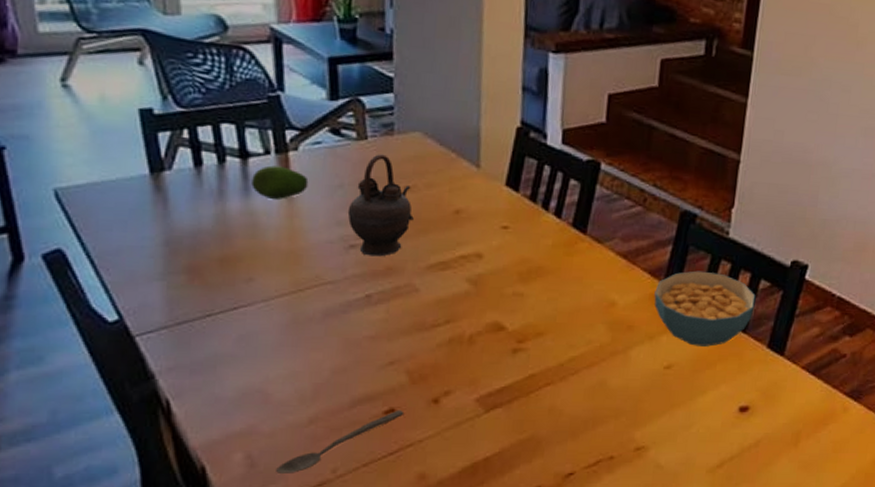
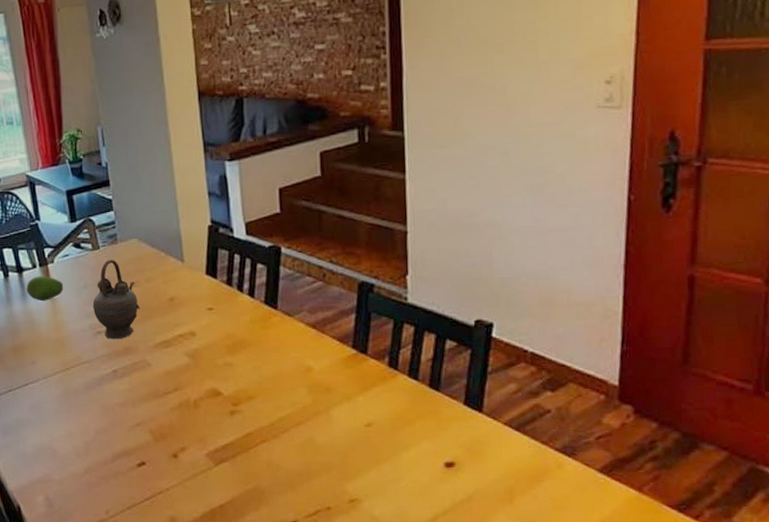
spoon: present [276,409,405,473] -> none [67,463,153,513]
cereal bowl: present [654,270,756,347] -> none [345,335,444,405]

